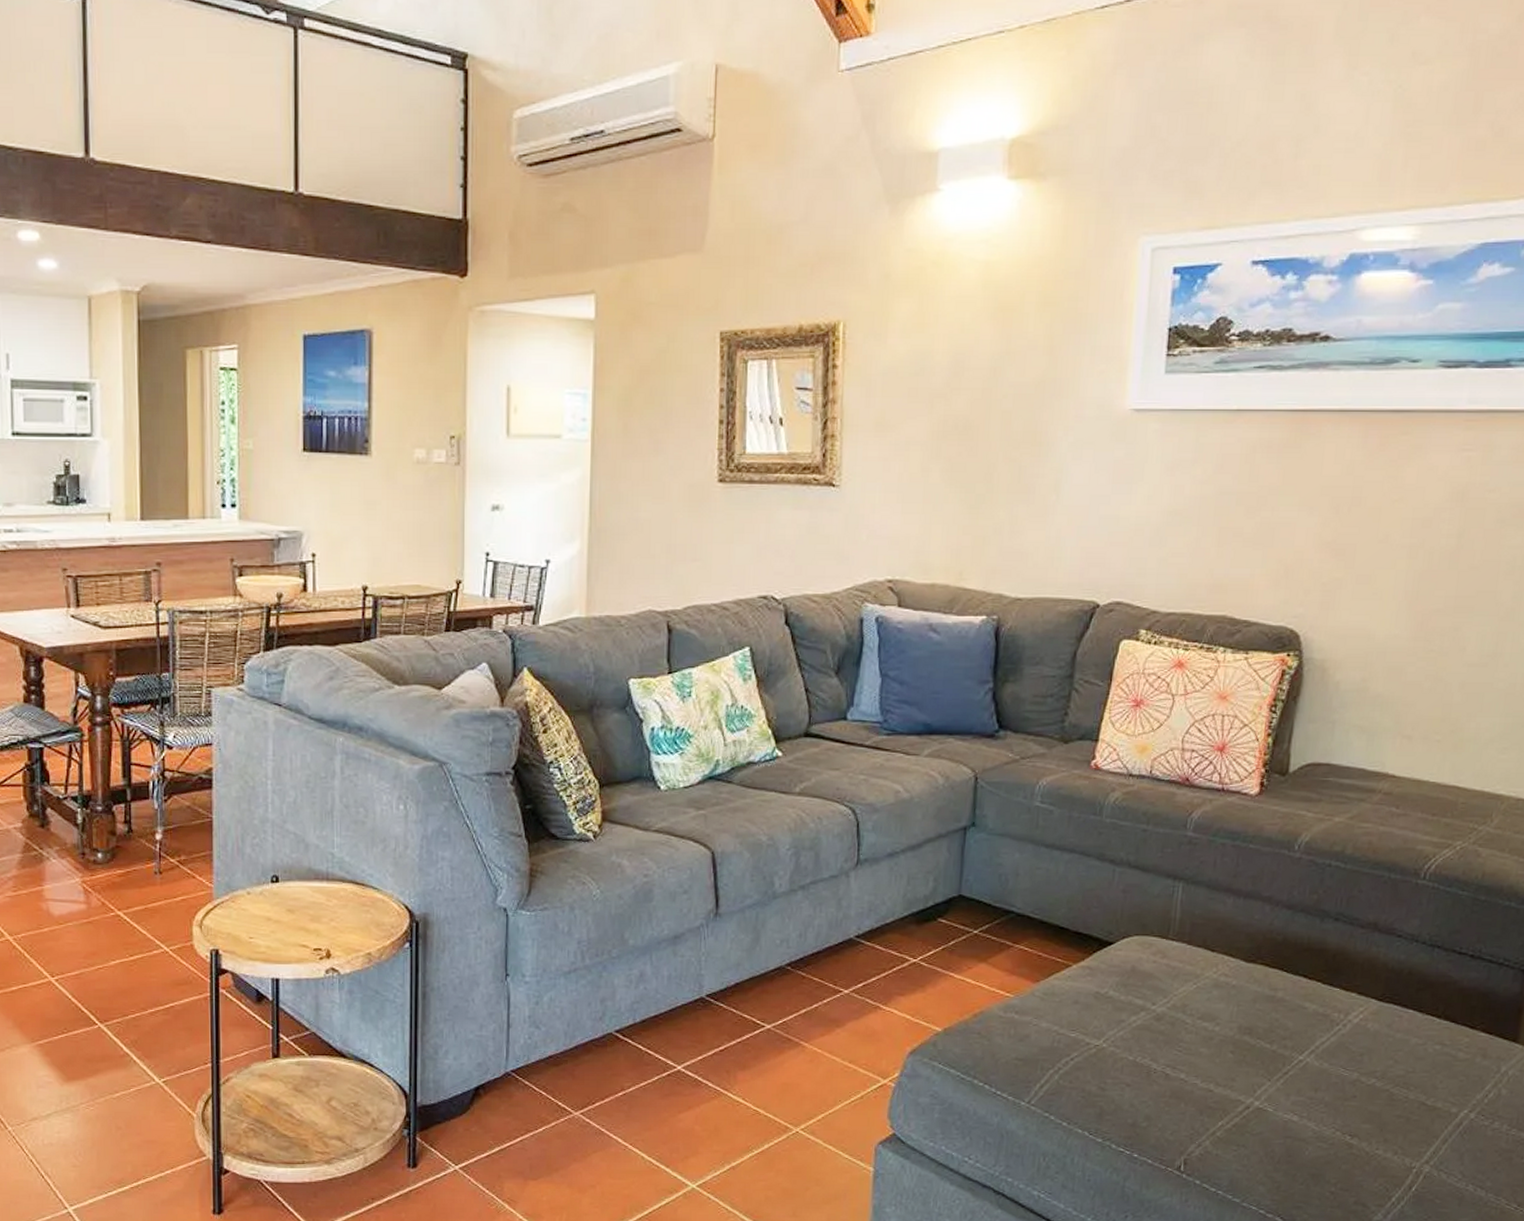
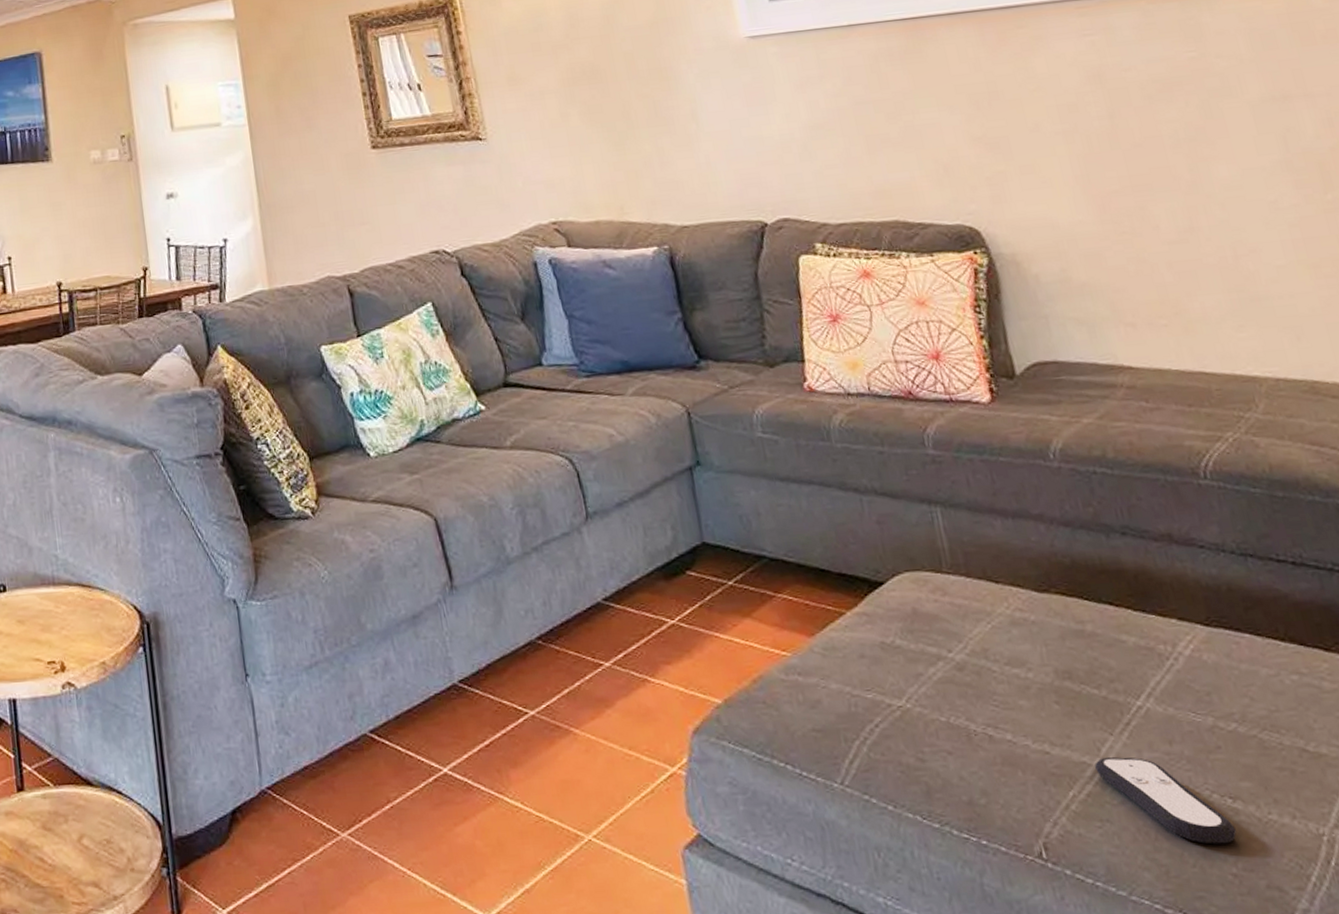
remote control: none [1246,1098,1345,1169] -> present [1094,757,1236,845]

